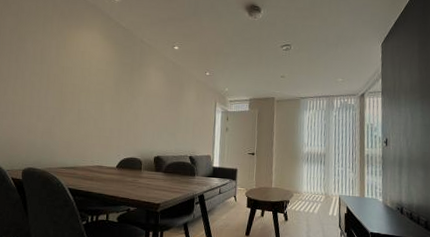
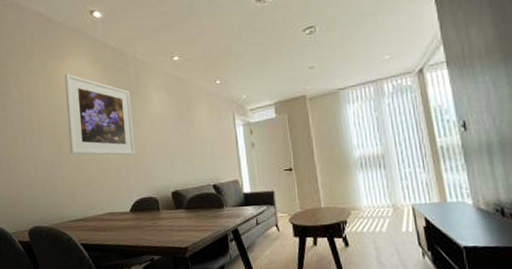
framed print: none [72,41,133,121] -> present [64,73,135,155]

